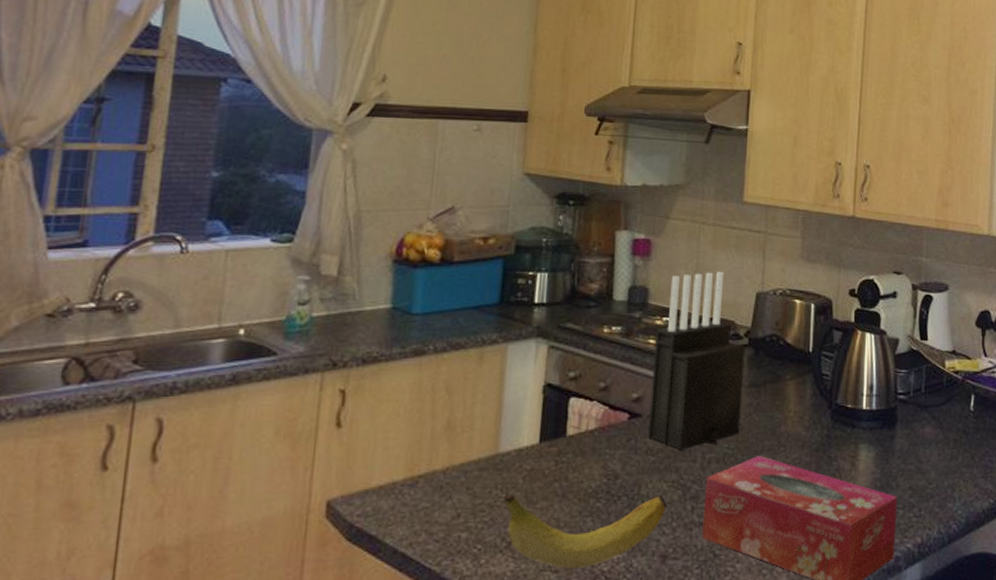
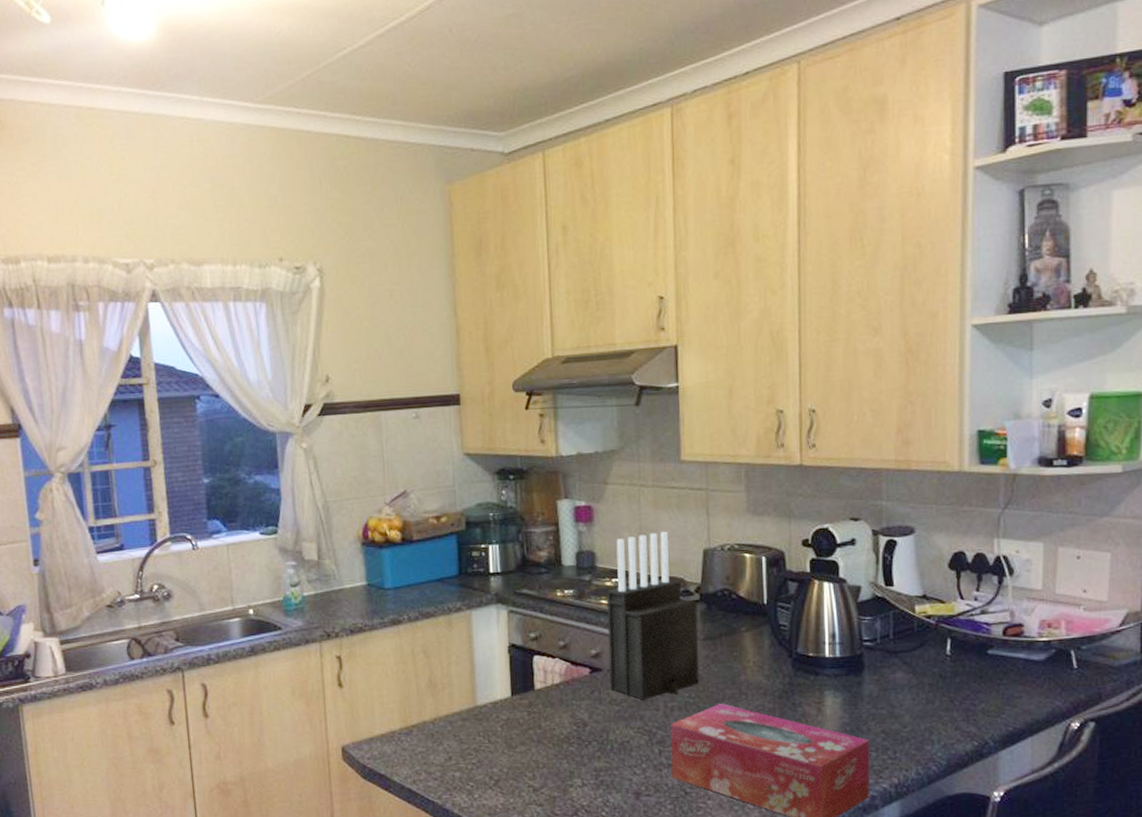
fruit: present [503,493,667,569] -> none [486,740,636,804]

